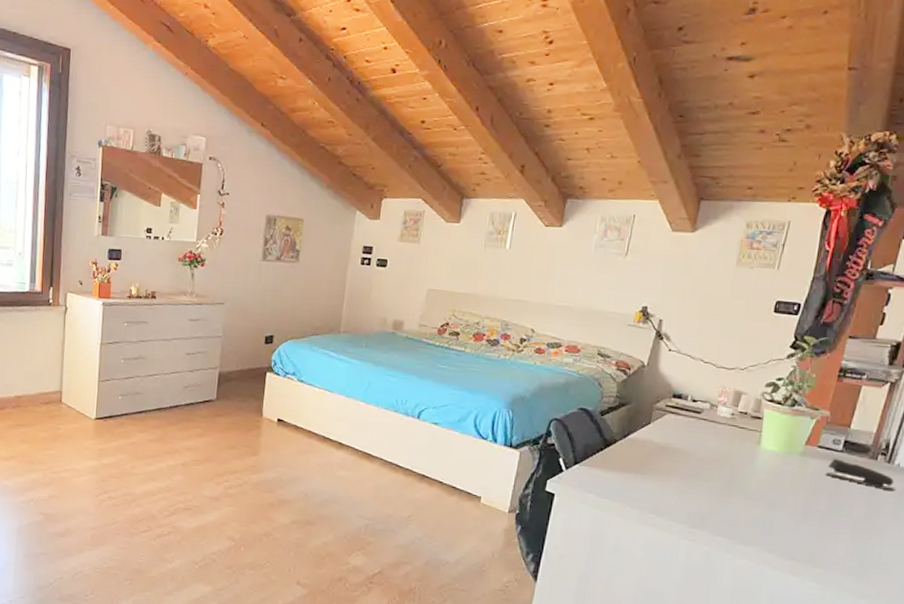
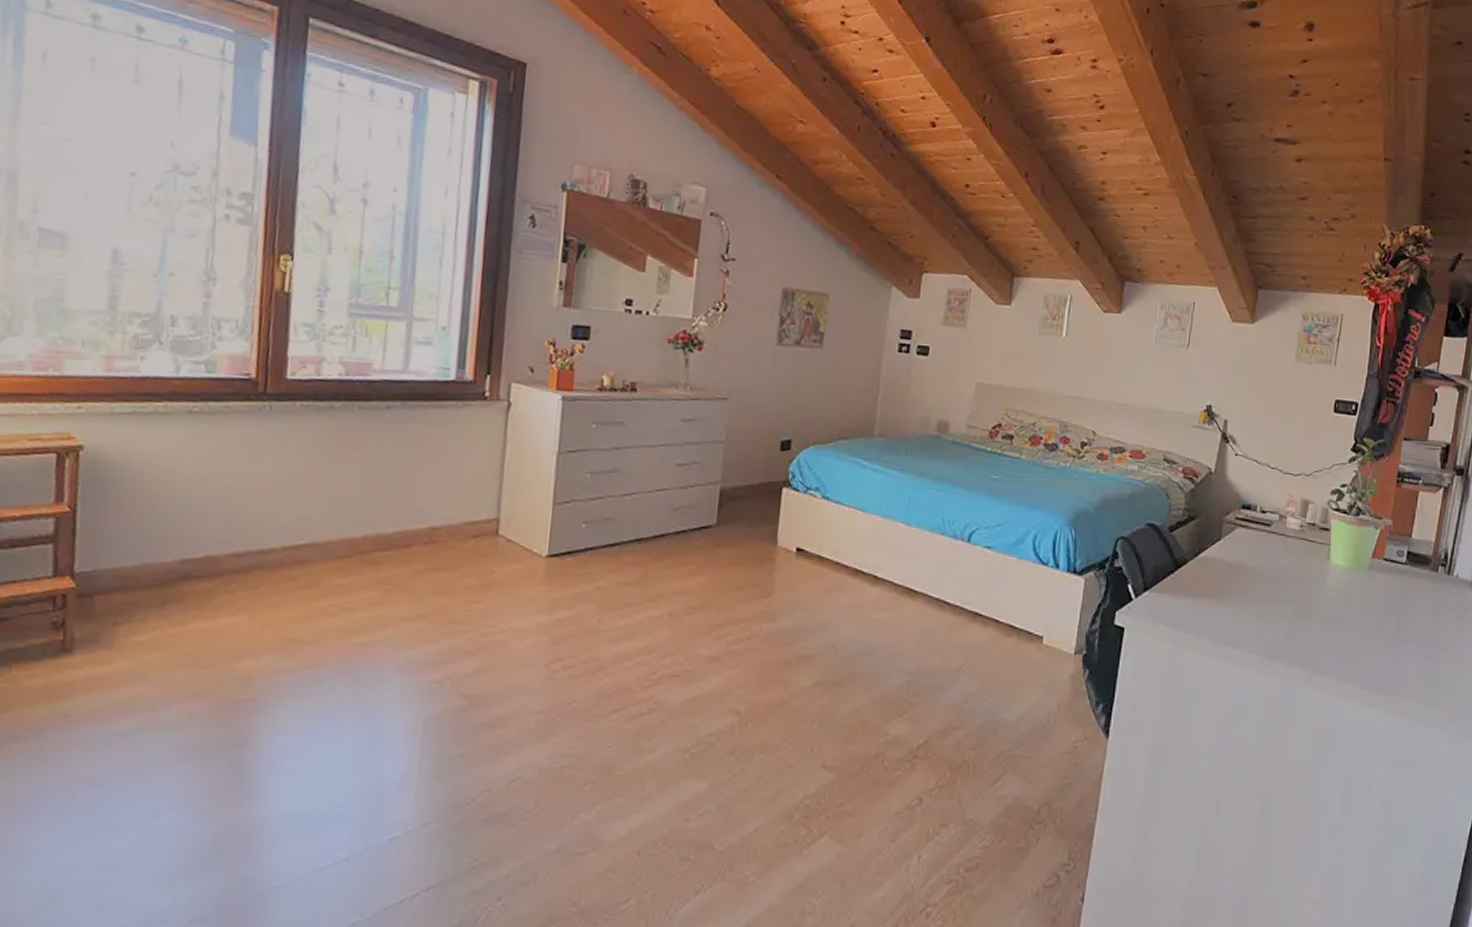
stapler: present [826,459,896,492] -> none [1393,572,1457,606]

